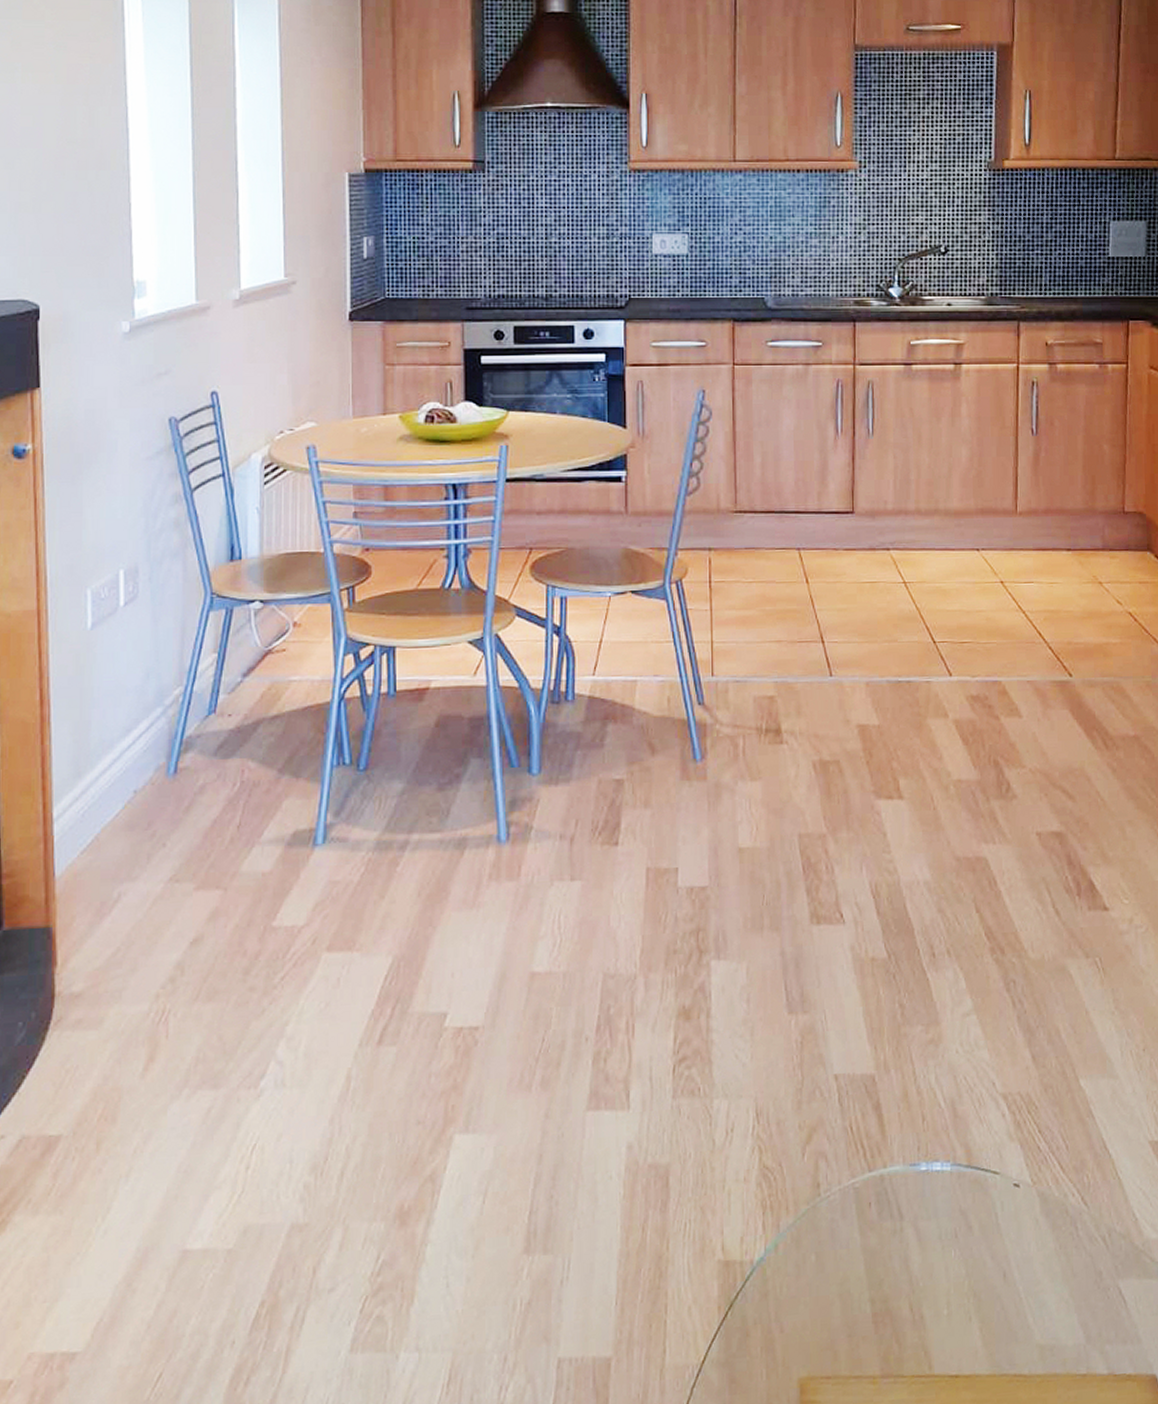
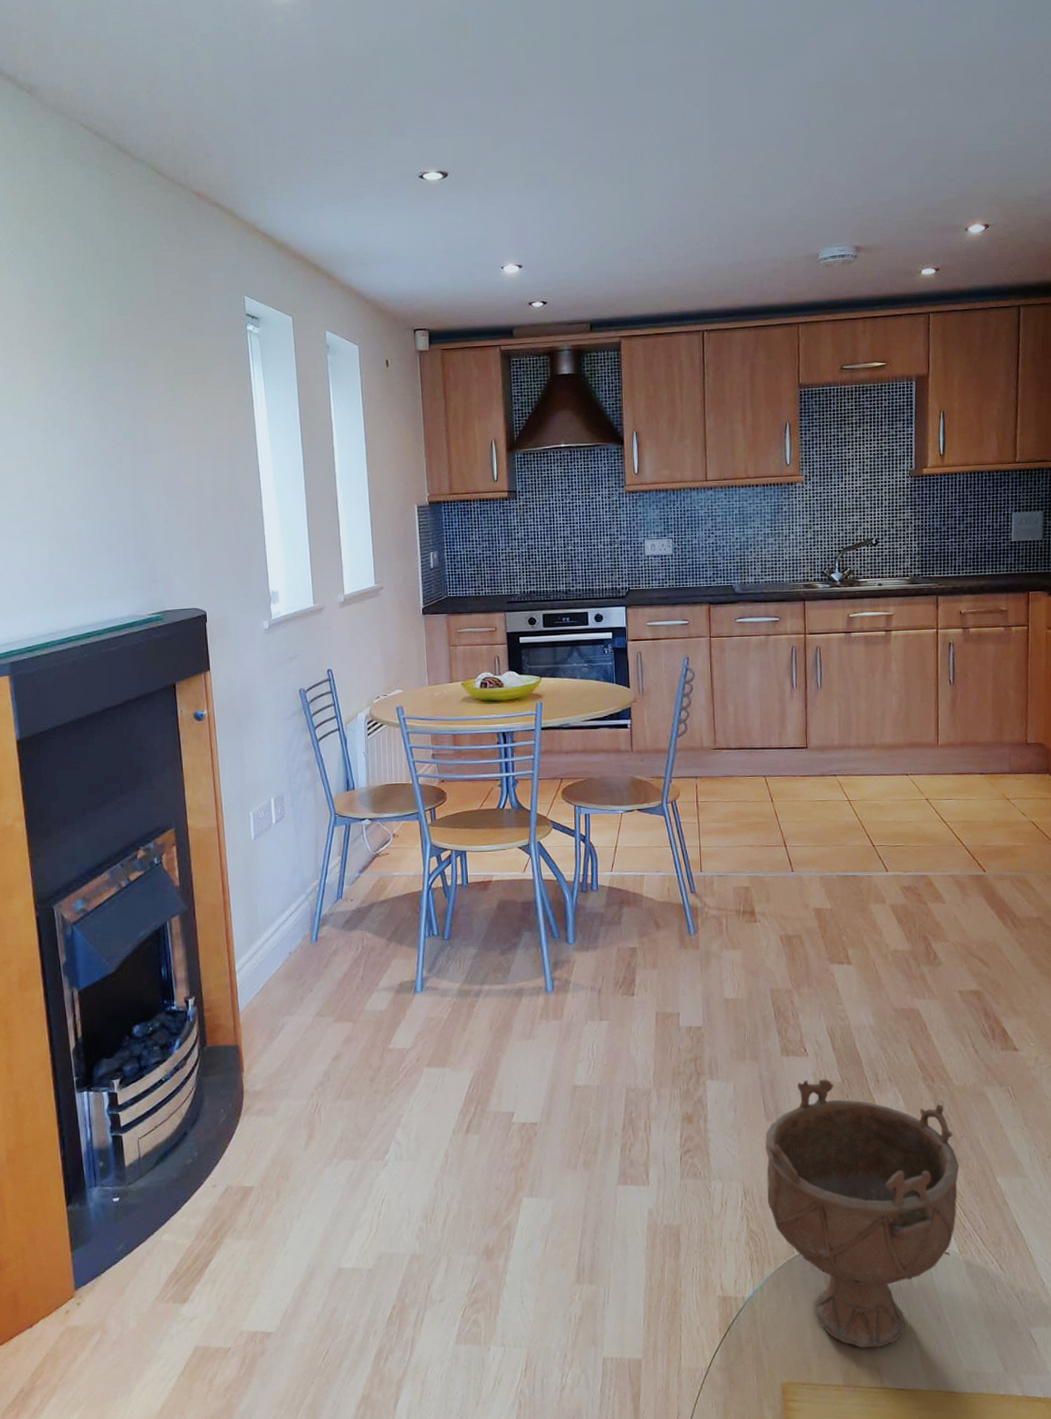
decorative bowl: none [786,953,1035,1323] -> present [765,1078,960,1348]

